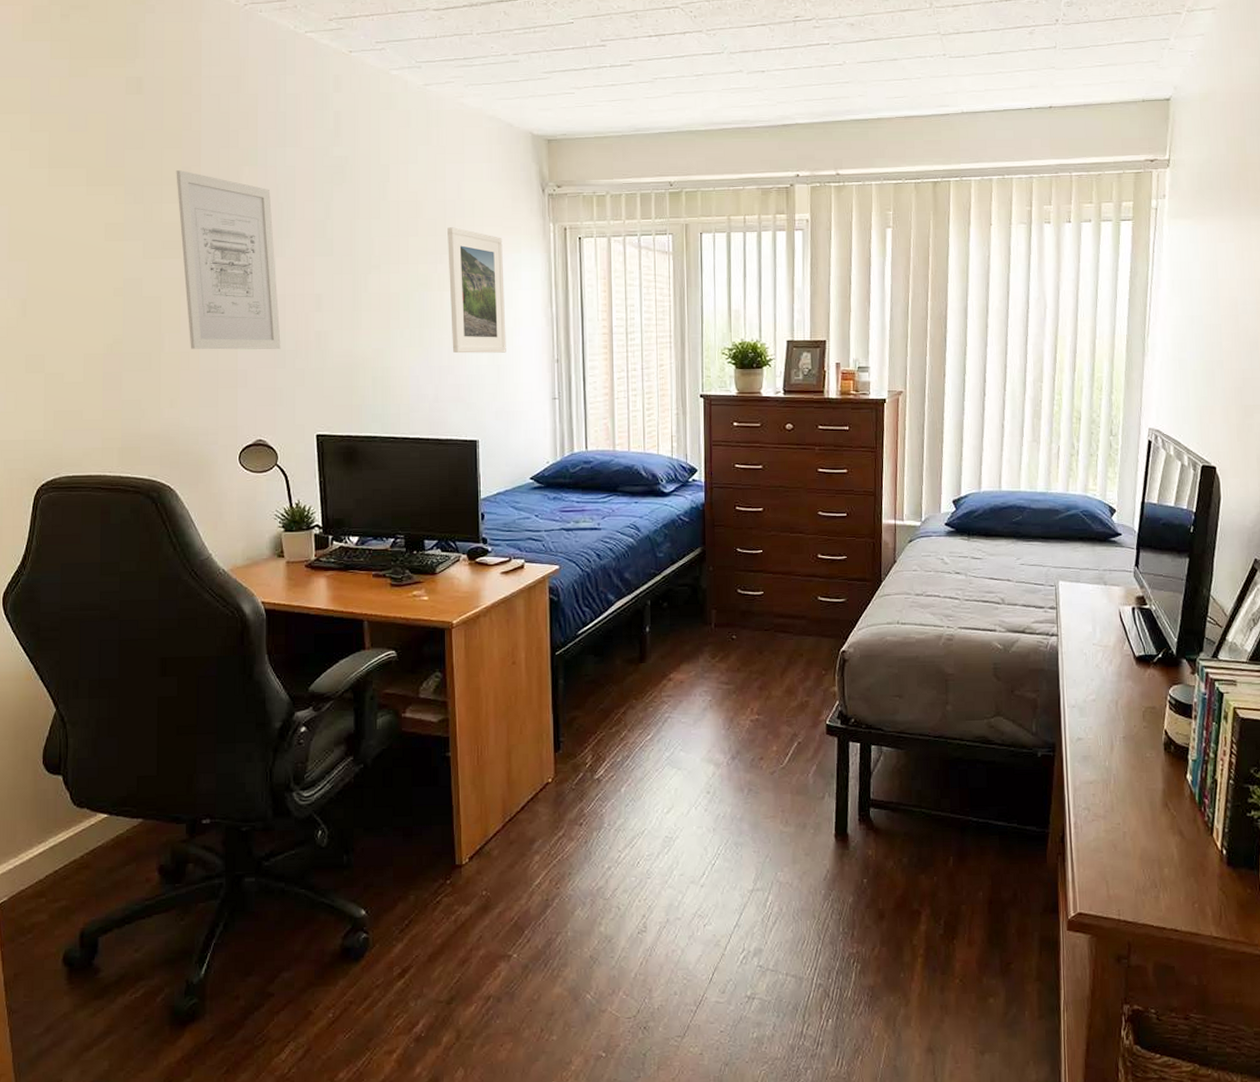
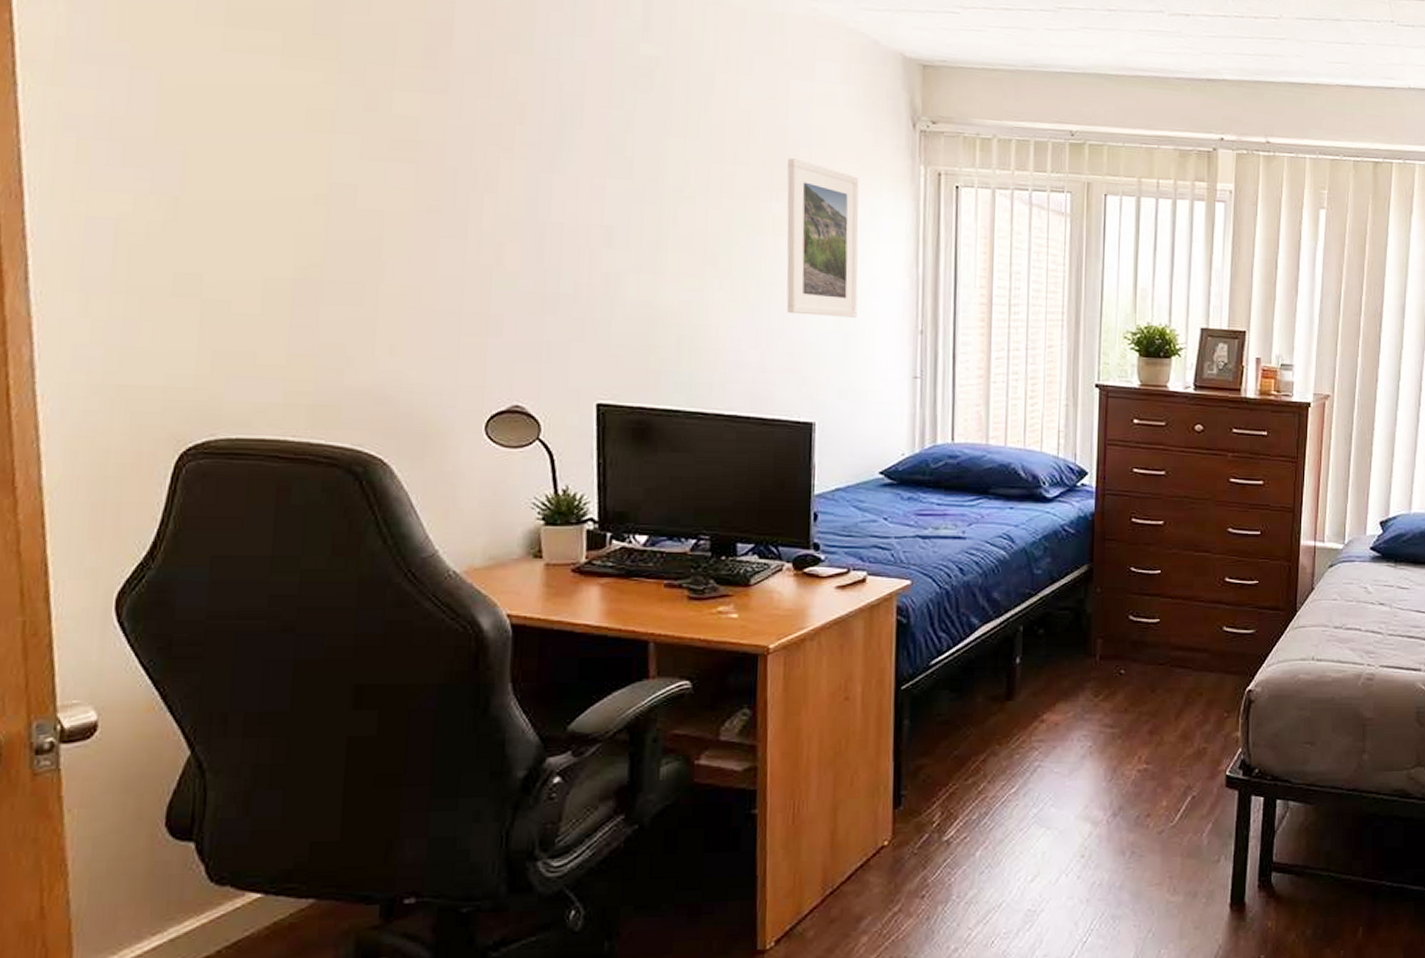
wall art: present [176,170,281,350] -> none [415,49,554,293]

